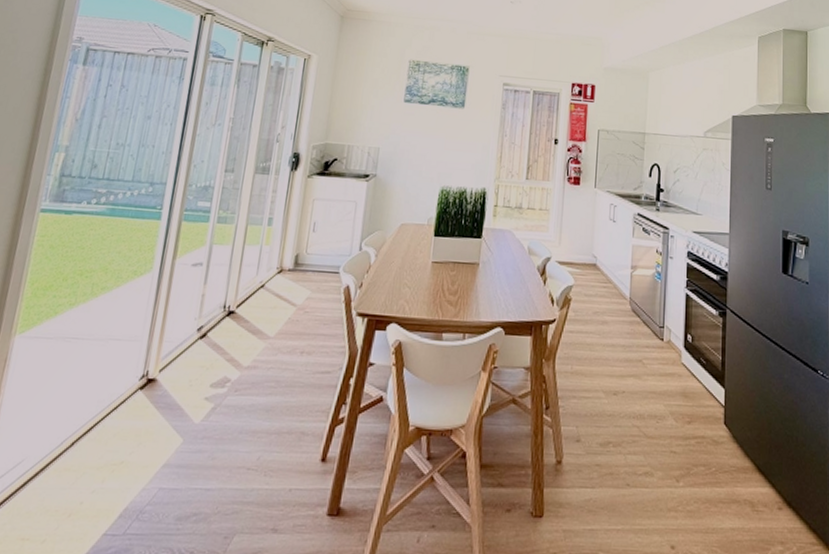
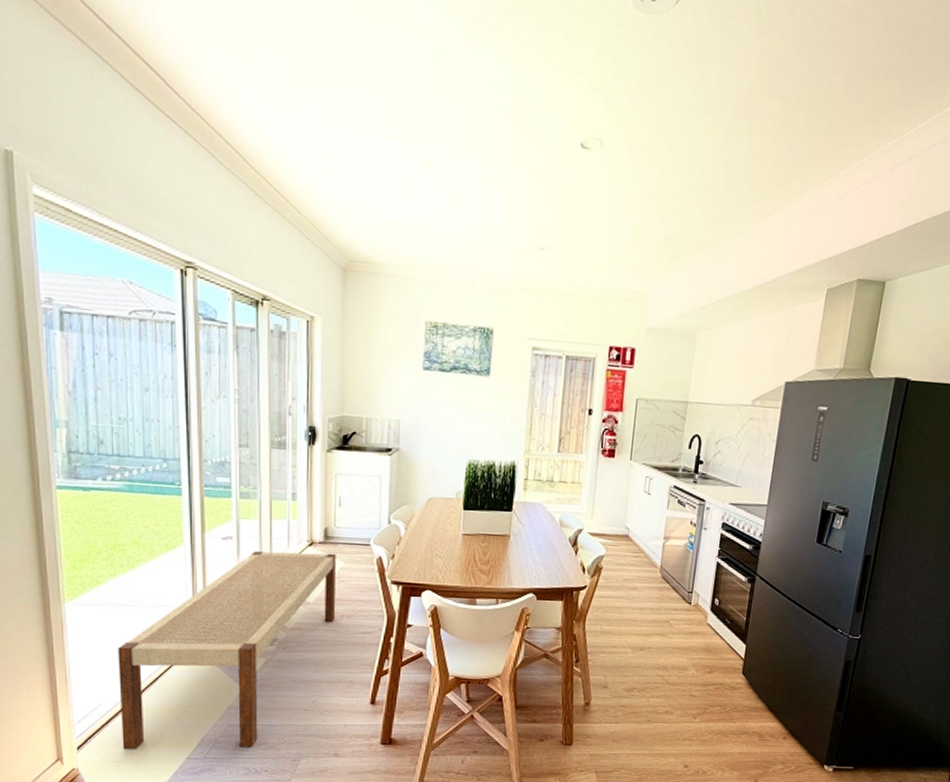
bench: none [32,279,304,523] -> present [118,551,336,750]

